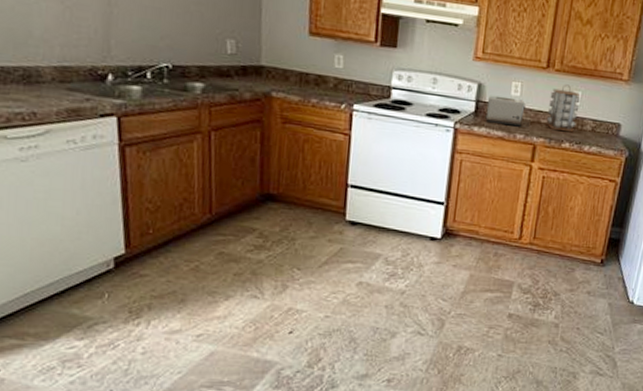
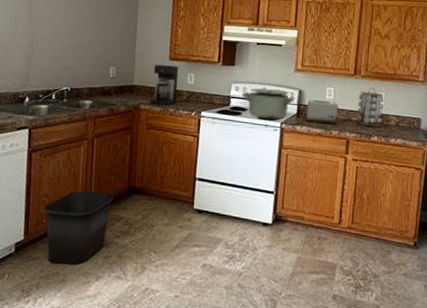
waste bin: none [148,196,242,284] -> present [43,191,114,266]
coffee maker: none [283,40,323,95] -> present [149,64,179,106]
saucepan: none [405,77,474,118] -> present [241,88,295,120]

